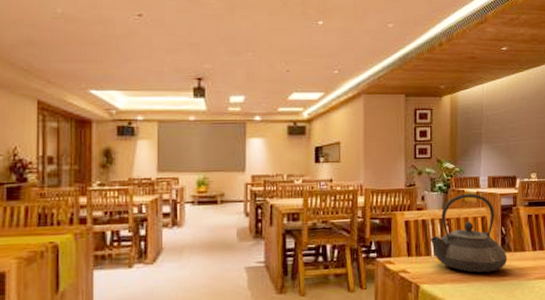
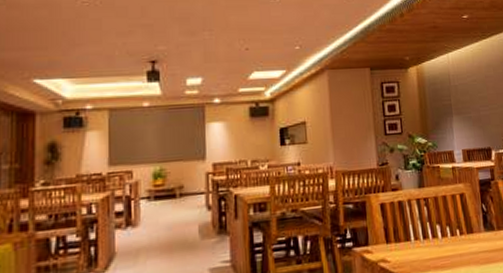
teapot: present [430,193,507,273] -> none [408,169,492,257]

